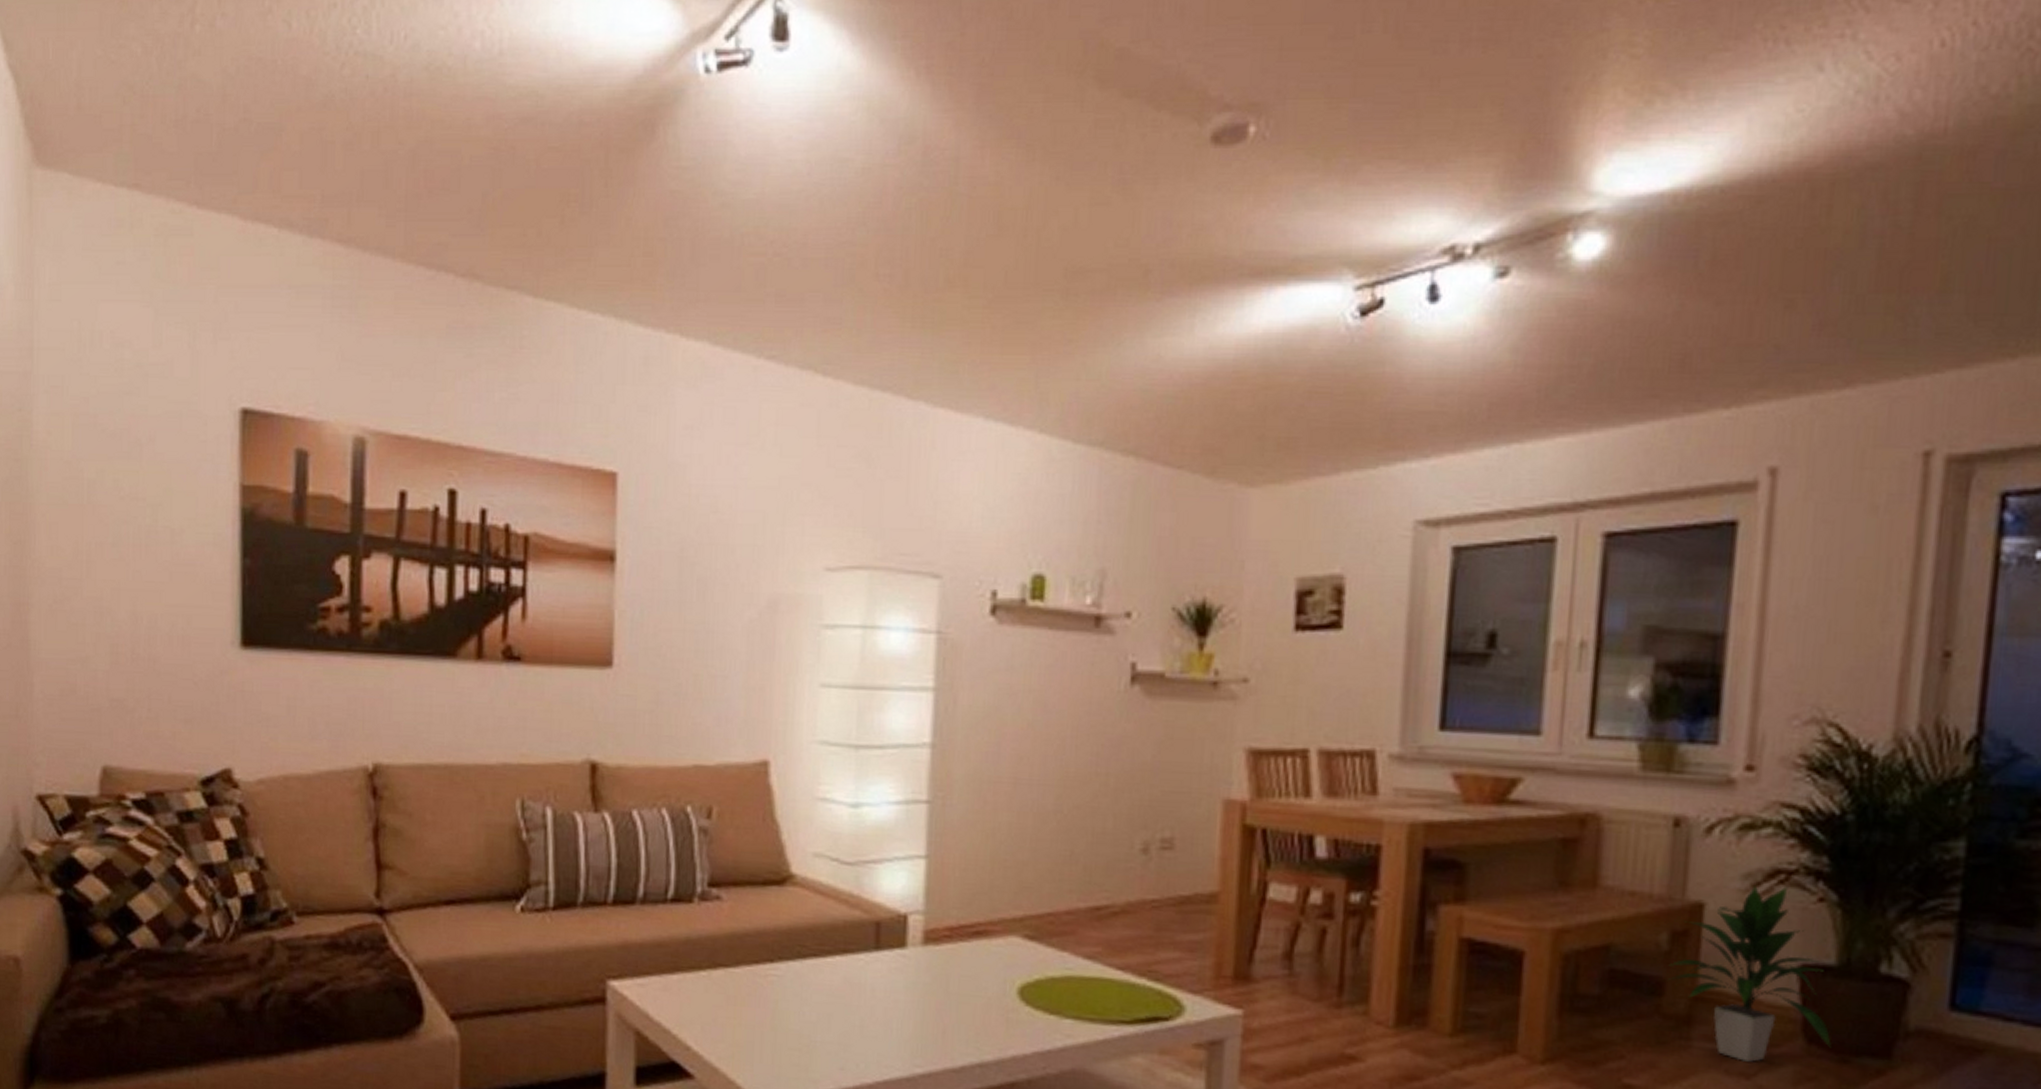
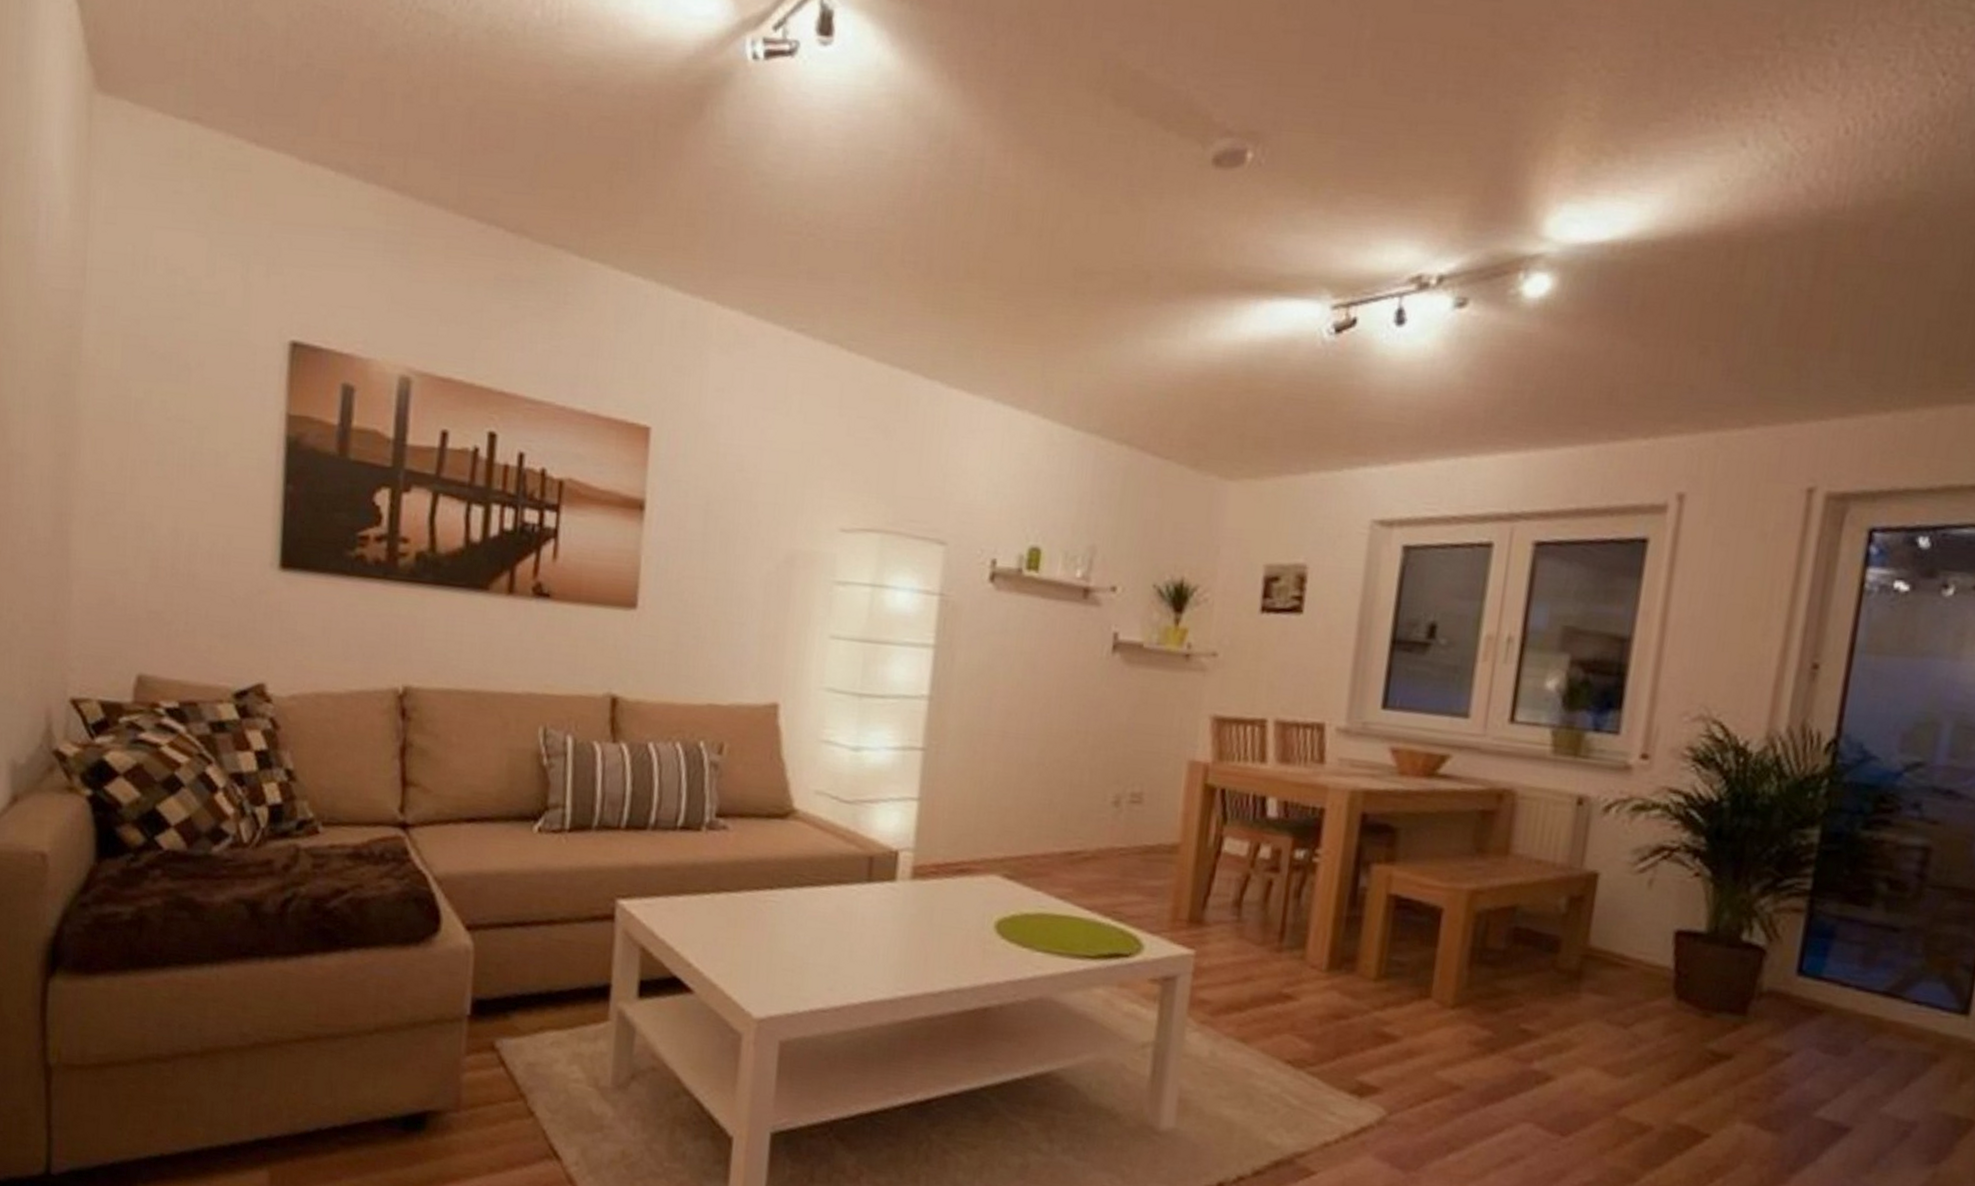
indoor plant: present [1668,884,1832,1062] -> none [1565,858,1698,1014]

